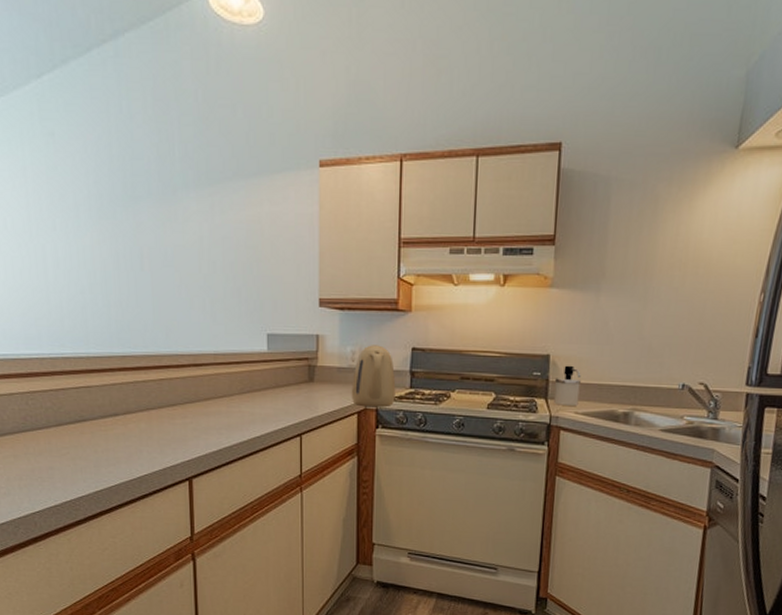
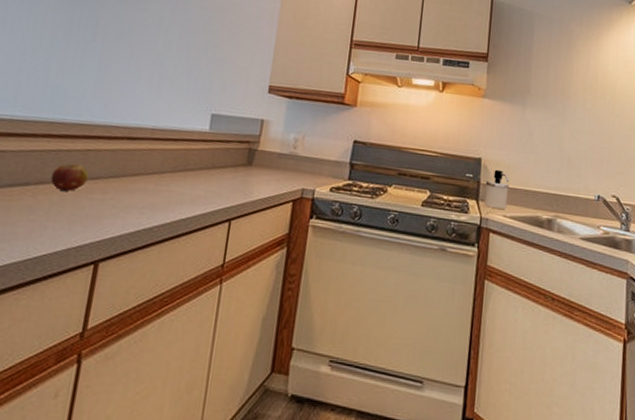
fruit: none [134,394,167,418] -> present [50,164,89,191]
kettle: present [351,345,396,408] -> none [288,134,335,198]

